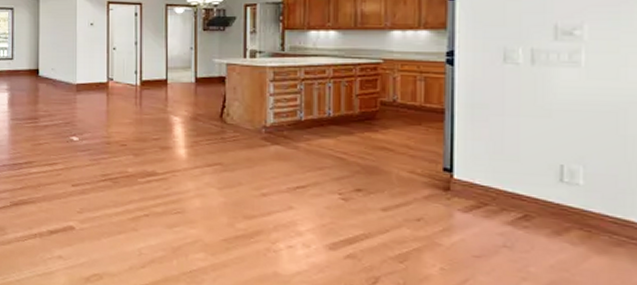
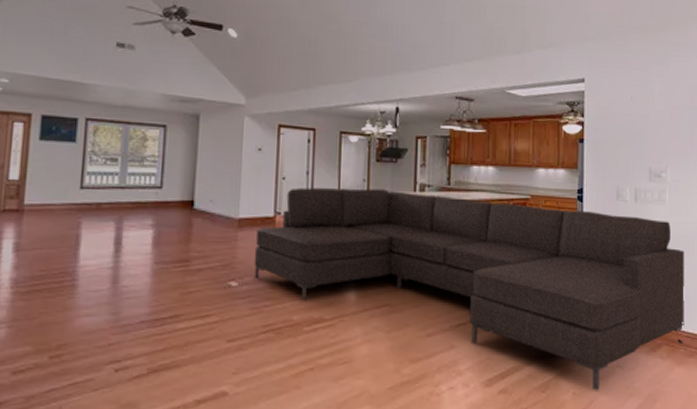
sofa: none [91,56,610,269] -> present [253,187,685,390]

